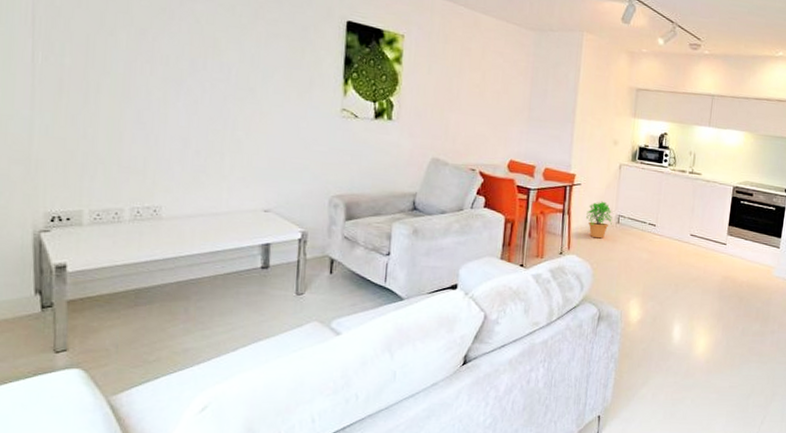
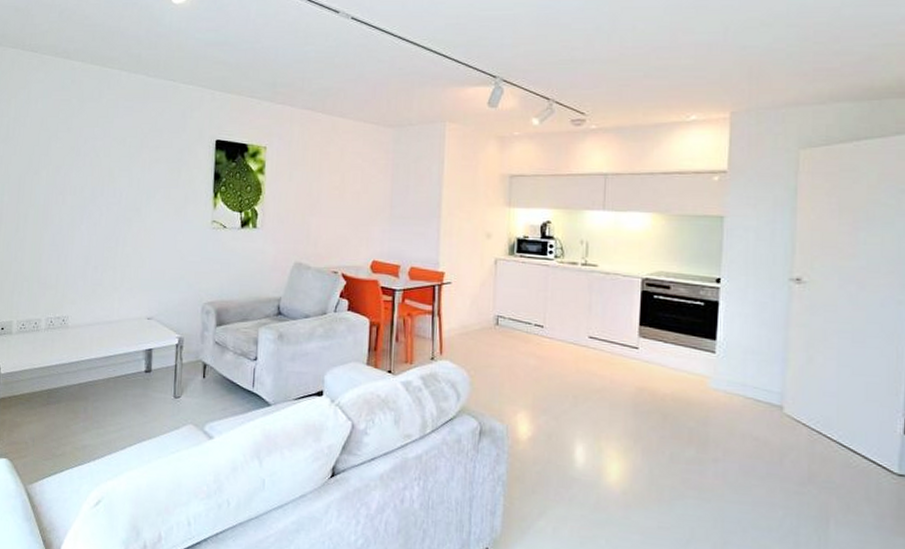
potted plant: present [586,201,613,239] -> none [459,300,490,342]

